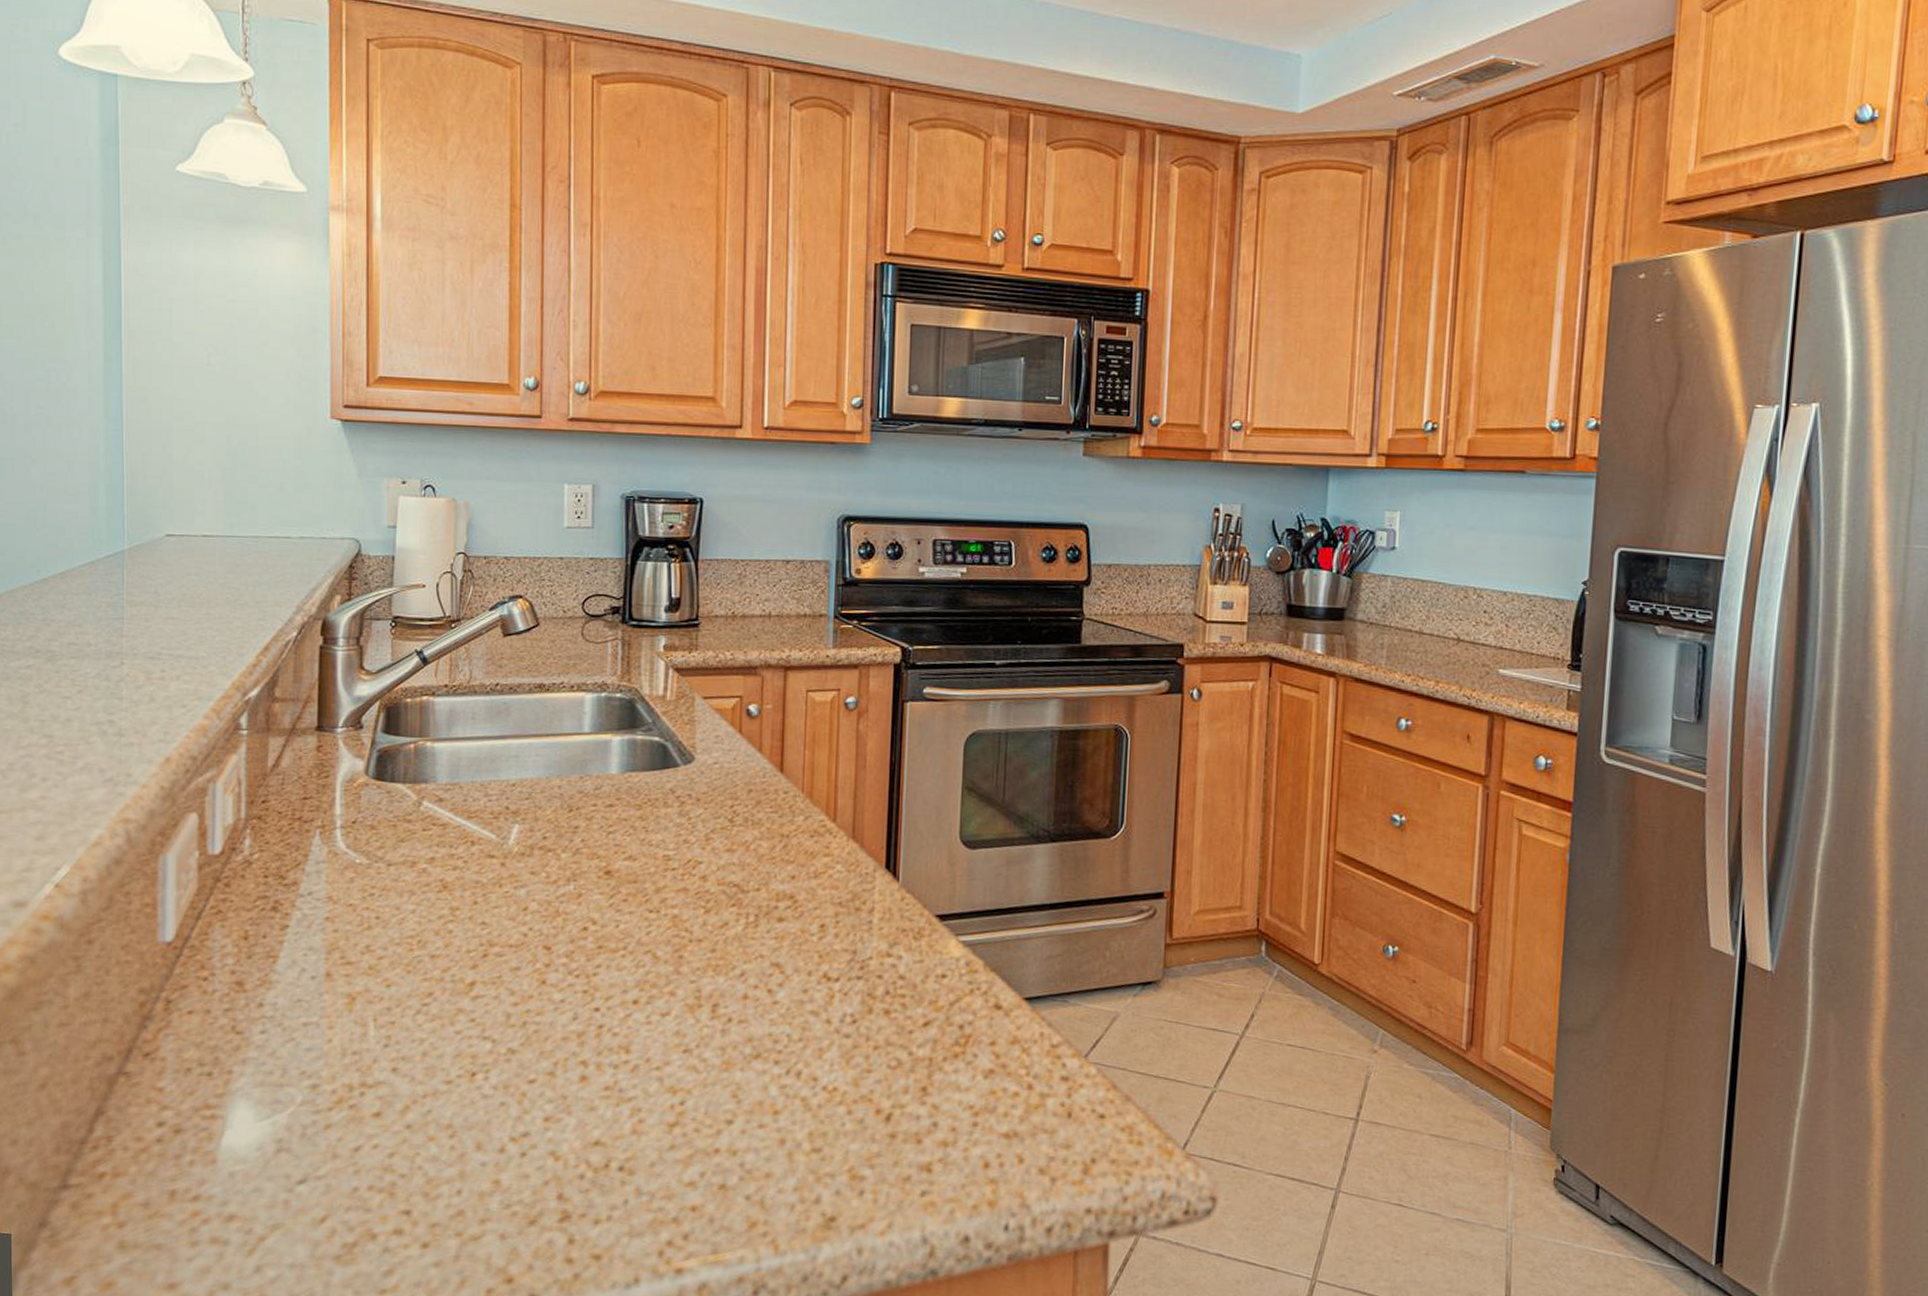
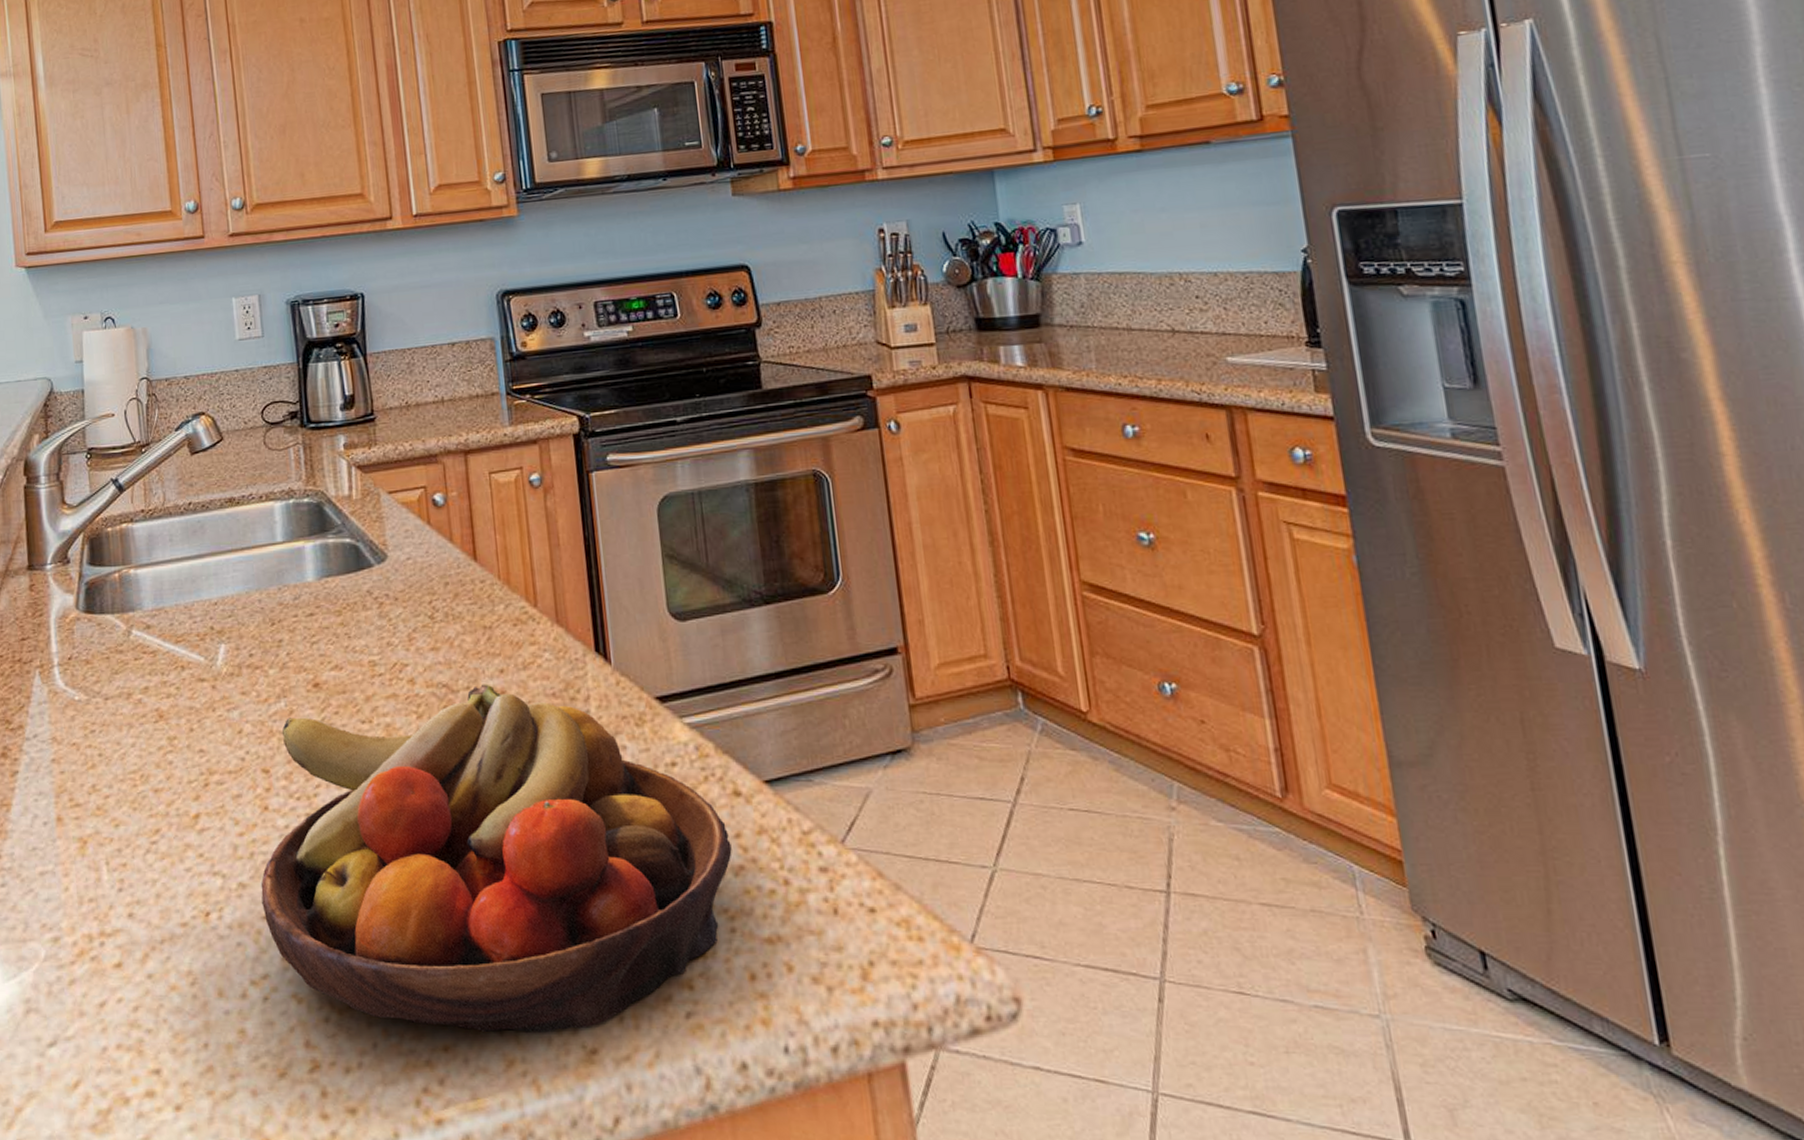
fruit bowl: none [530,887,986,1201] -> present [260,684,732,1033]

